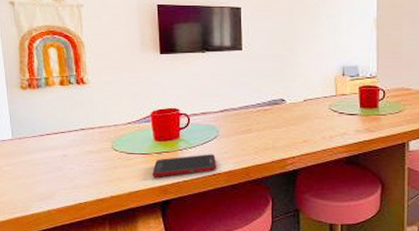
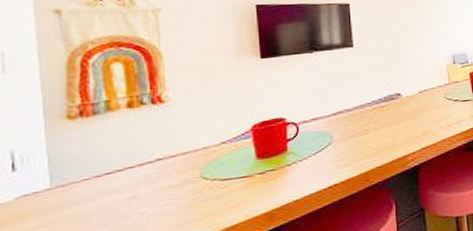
cell phone: present [152,154,217,177] -> none [254,163,333,203]

